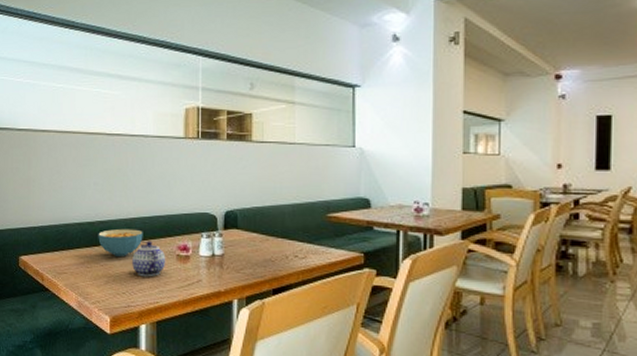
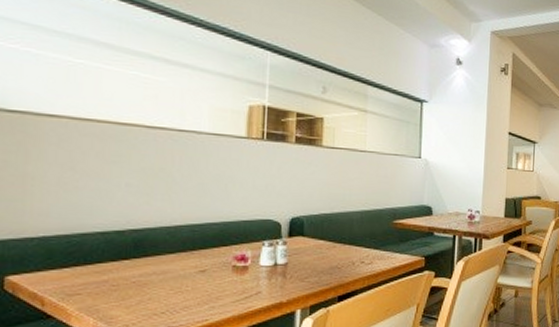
cereal bowl: present [98,228,143,256] -> none [129,238,191,270]
teapot: present [132,241,166,277] -> none [175,251,220,293]

